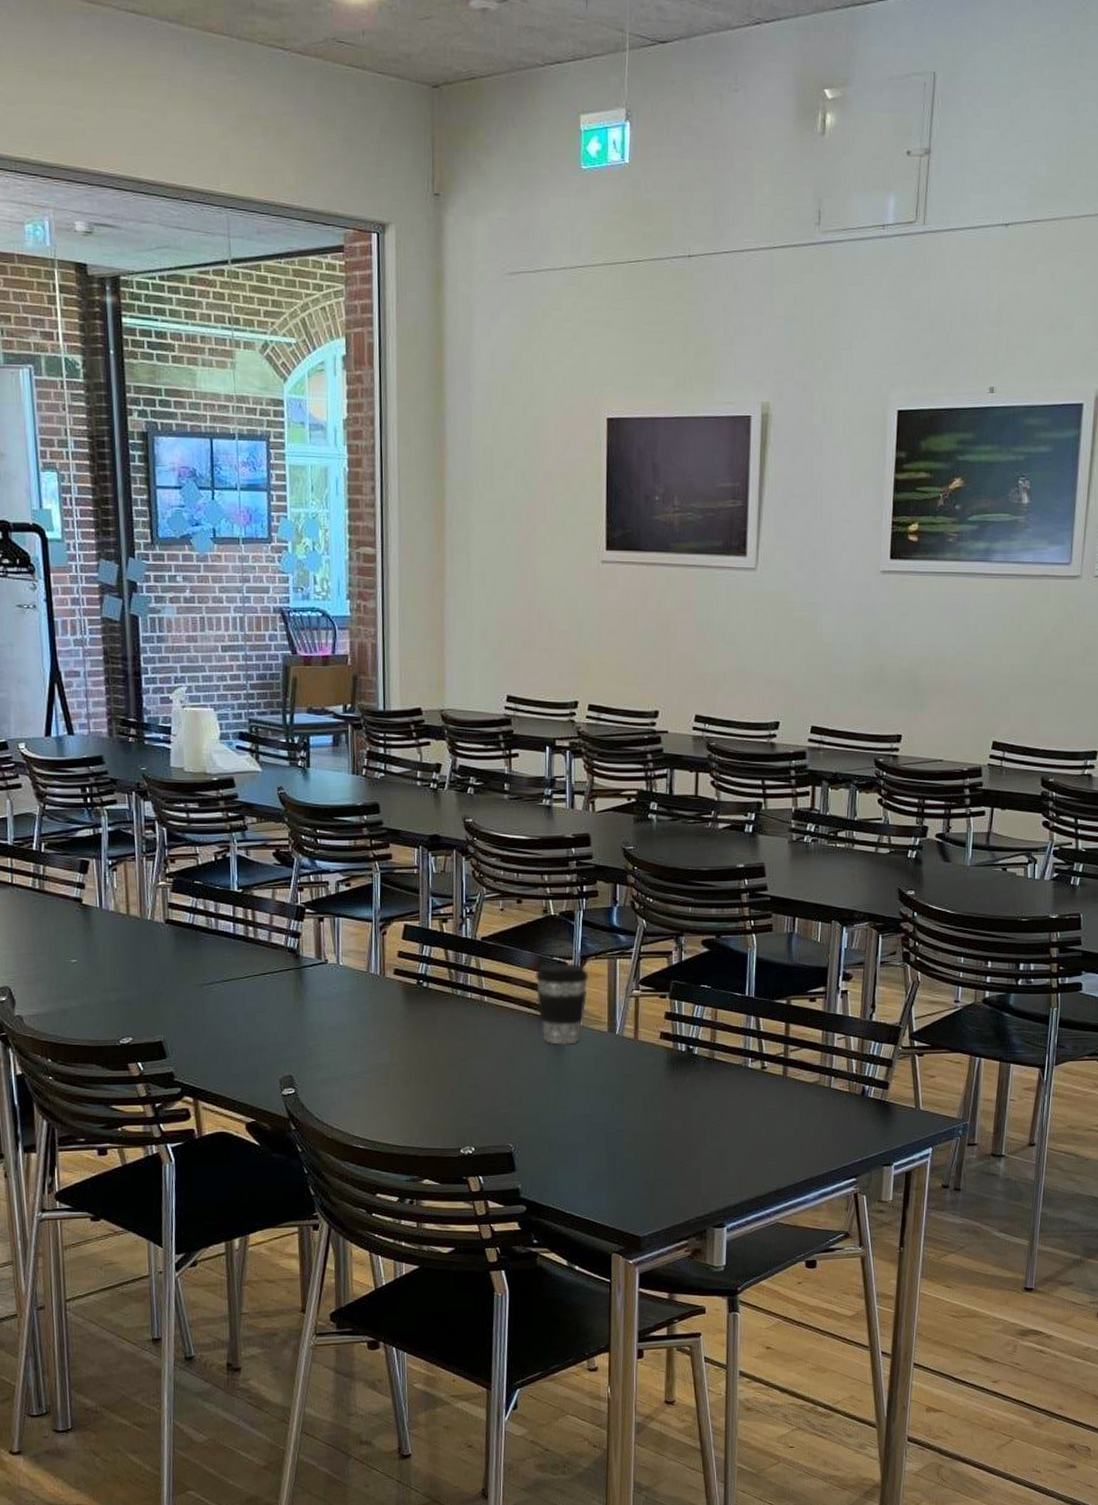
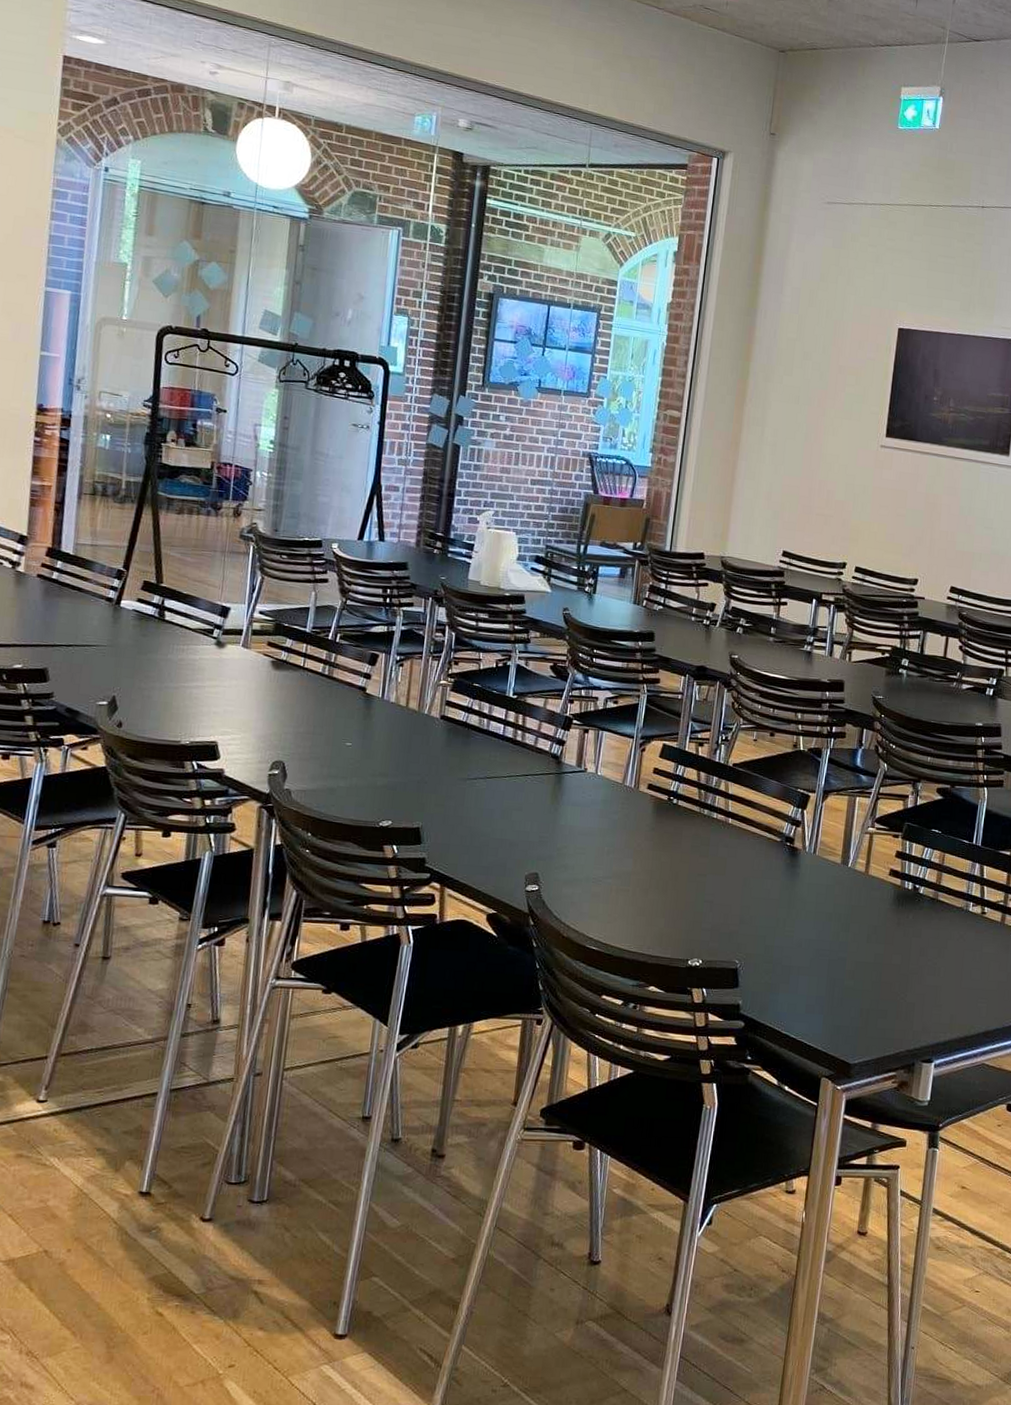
coffee cup: present [535,962,589,1045] -> none [778,793,829,872]

